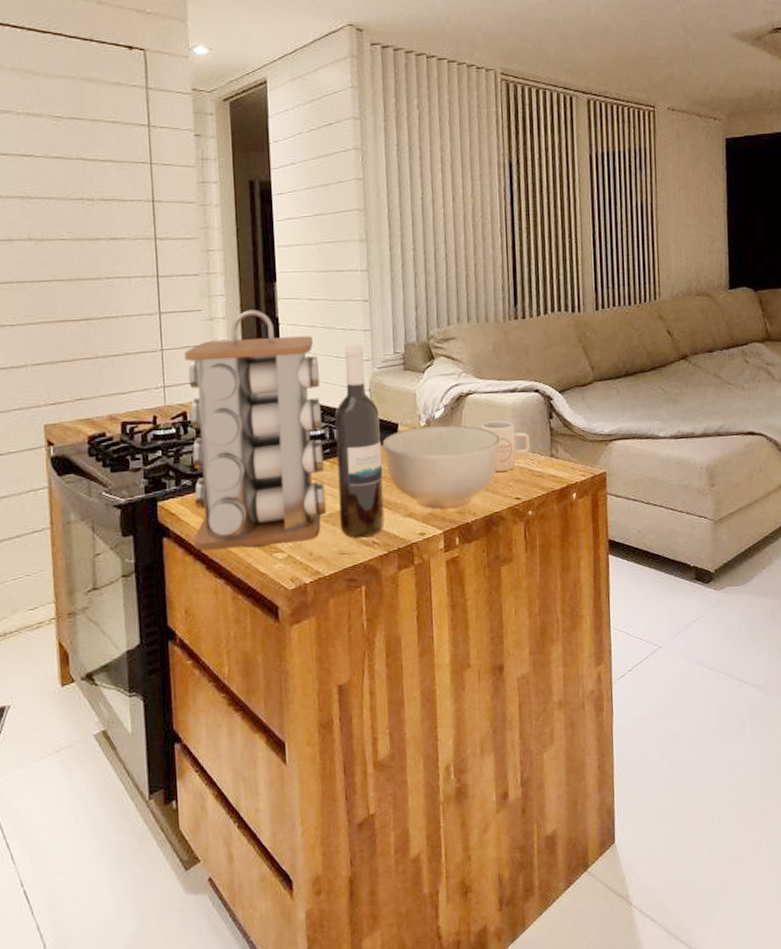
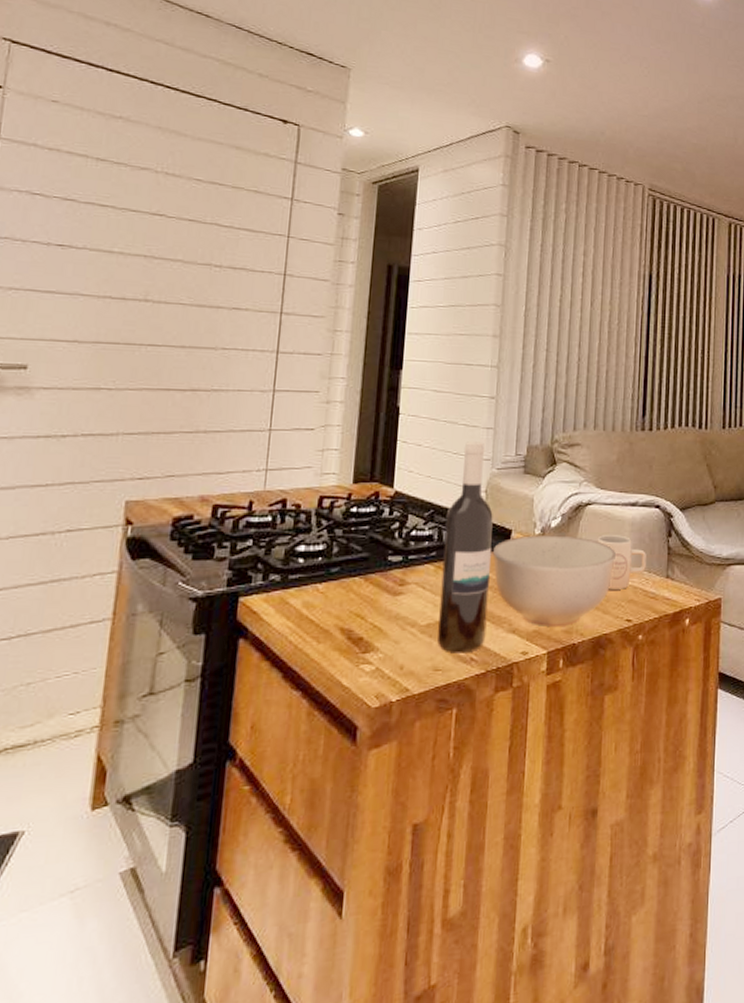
spice rack: present [184,309,326,551] -> none [274,396,436,657]

